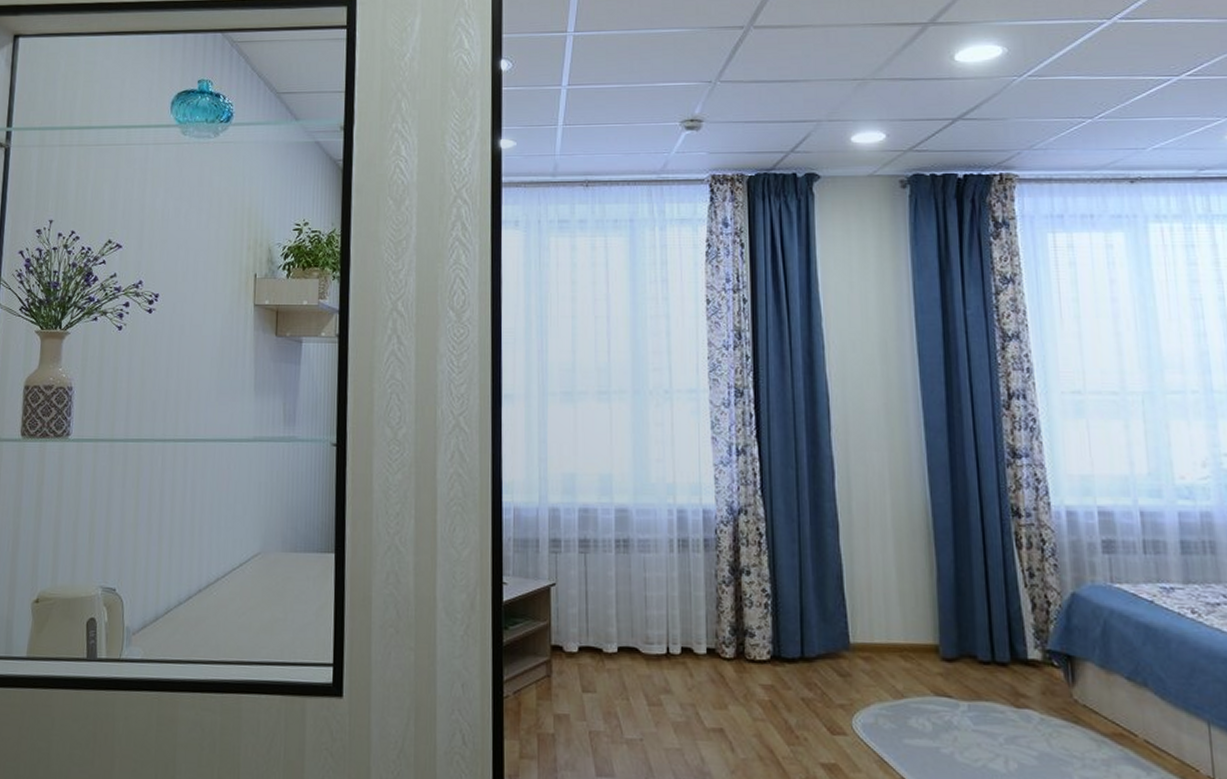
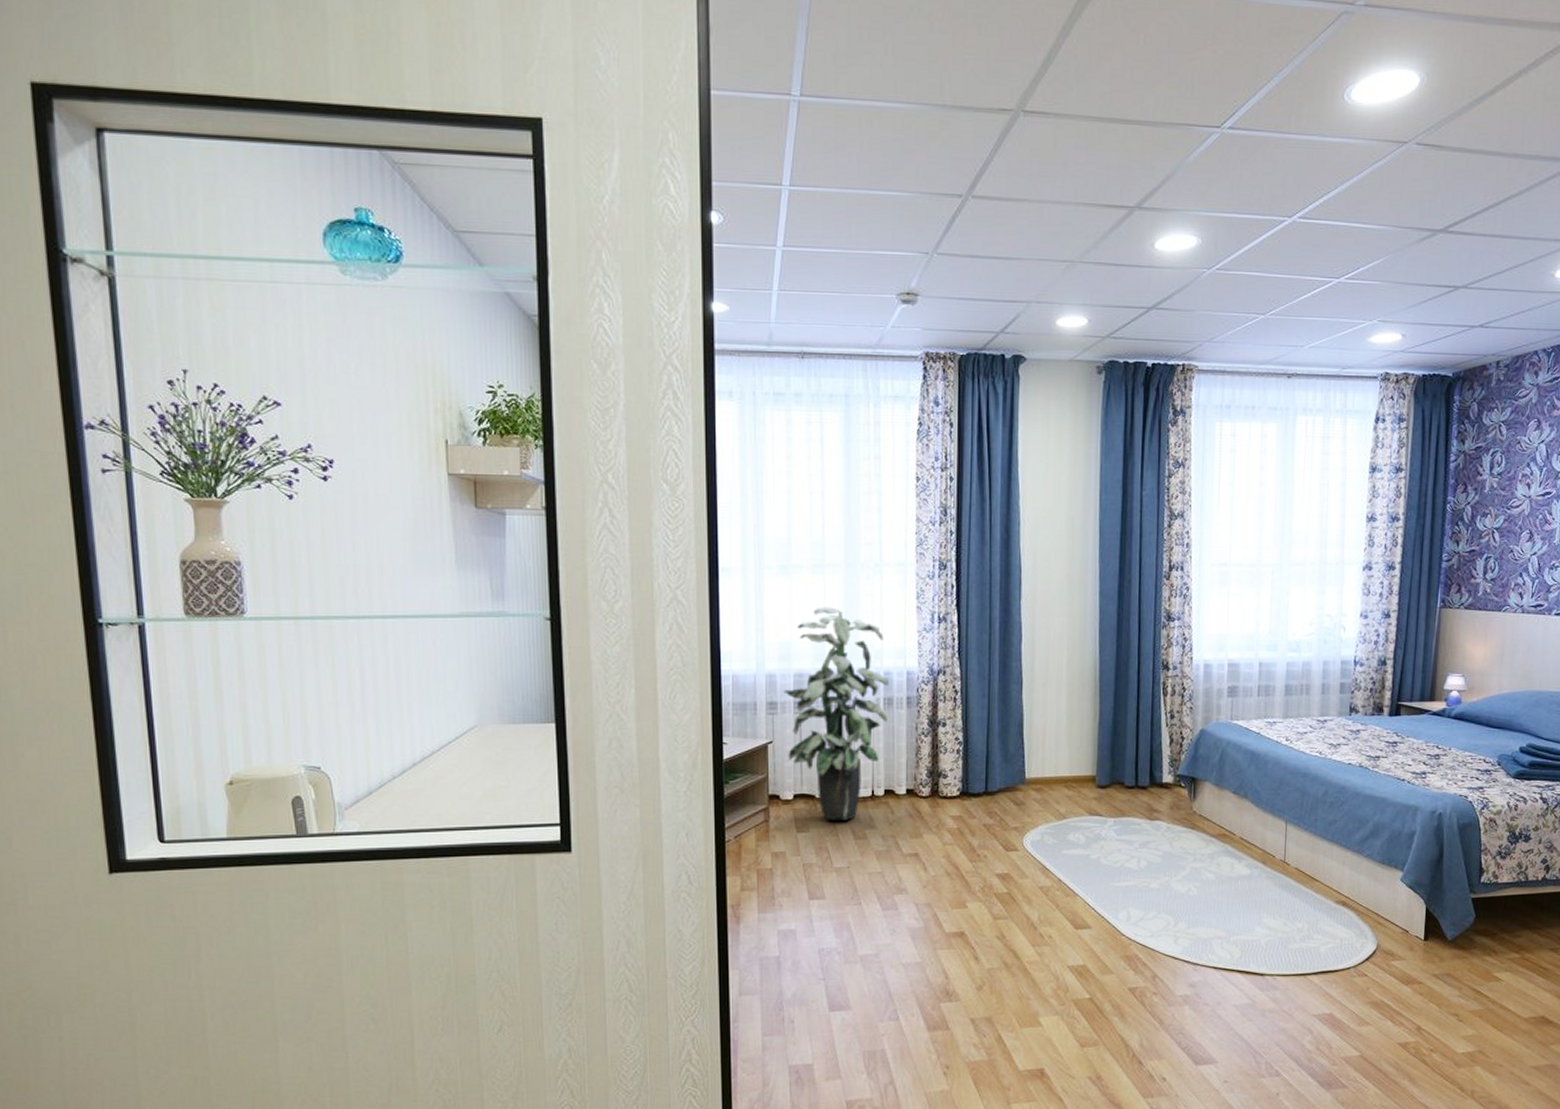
indoor plant: none [568,436,684,682] -> present [784,607,890,820]

